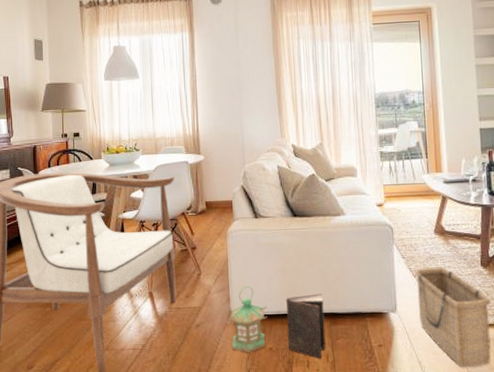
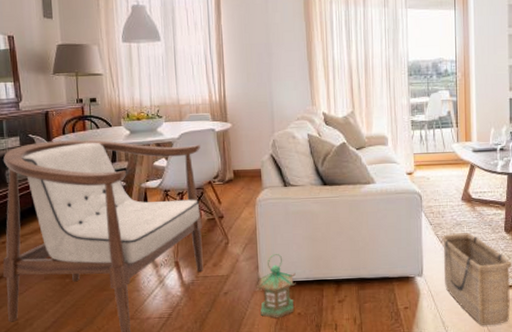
book: present [285,294,326,360] -> none [314,260,354,323]

